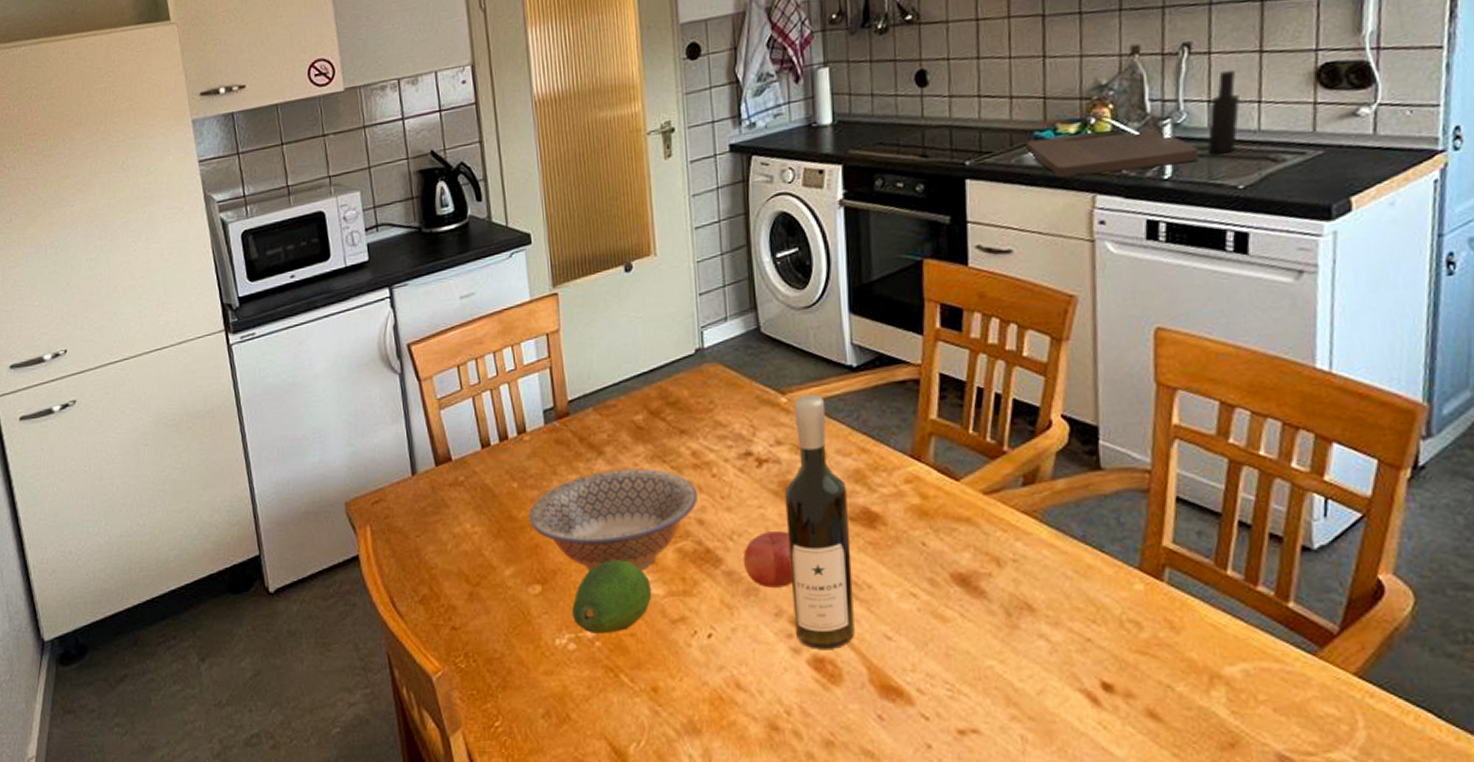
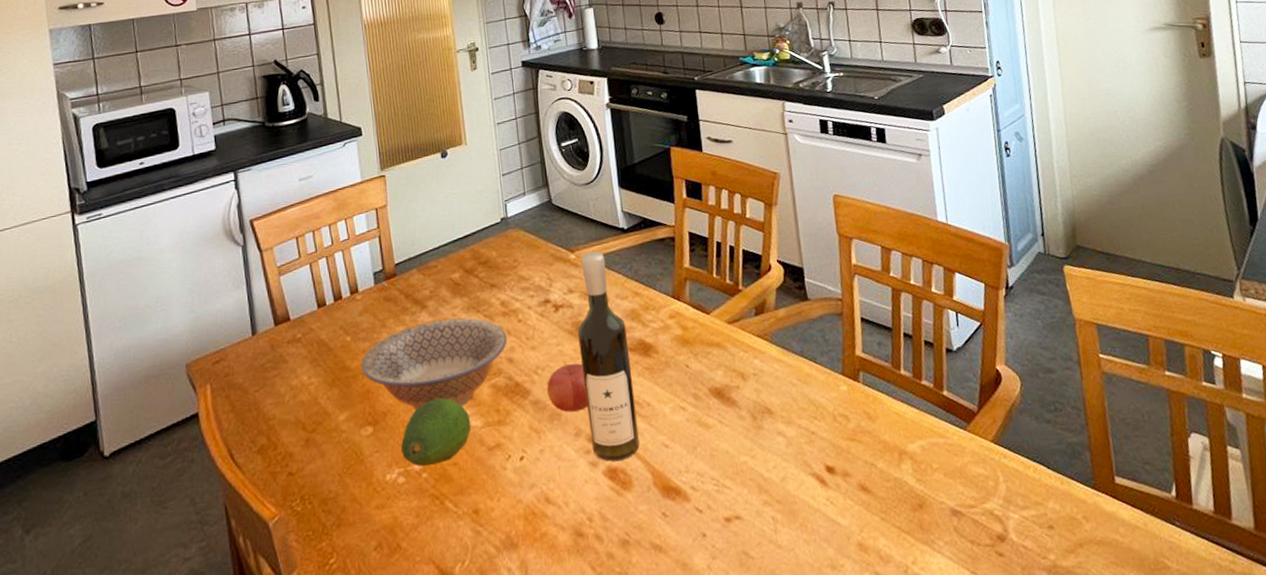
cutting board: present [1026,126,1199,179] -> none [735,56,848,90]
soap dispenser: present [1208,69,1239,155] -> none [851,20,870,76]

